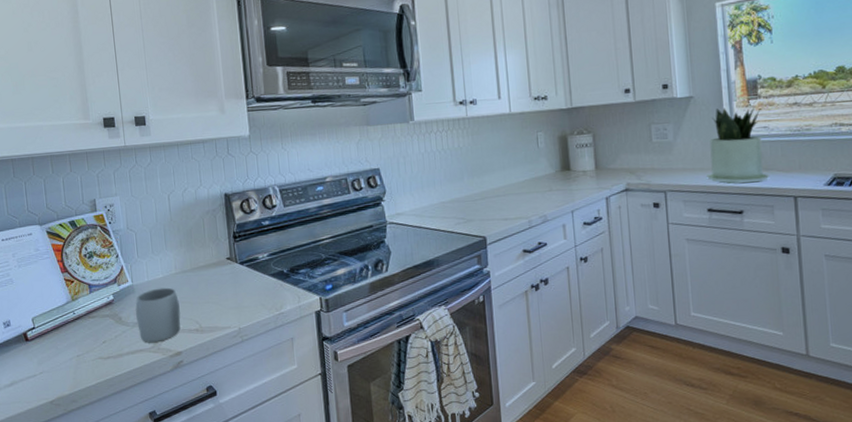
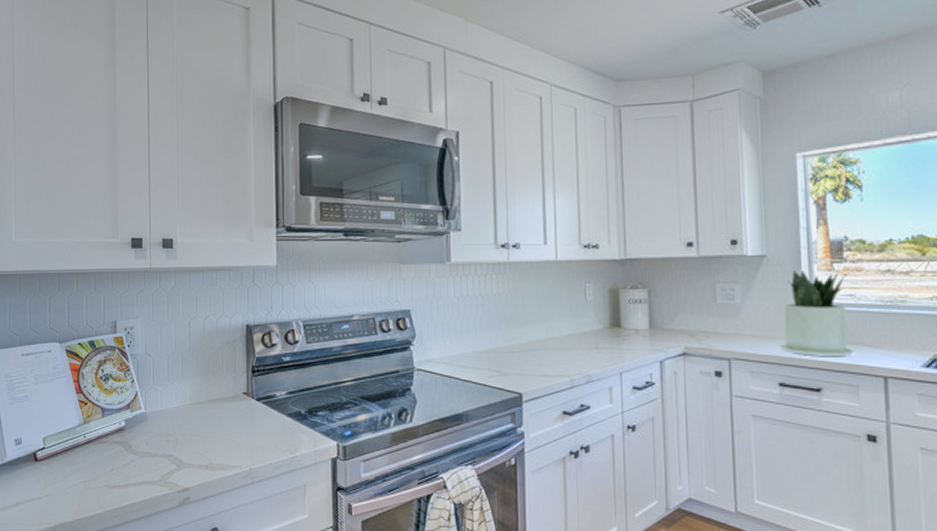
mug: present [135,287,181,342] -> none [146,418,191,475]

